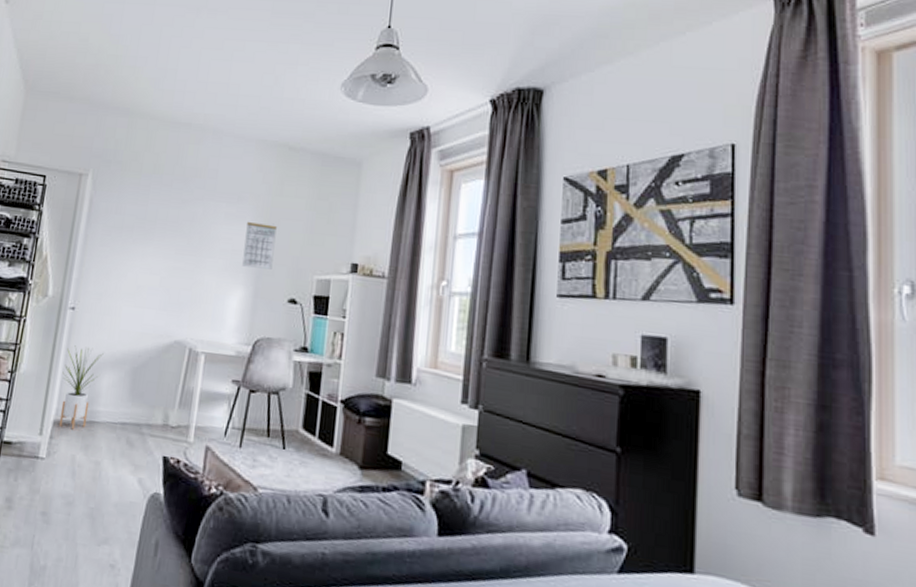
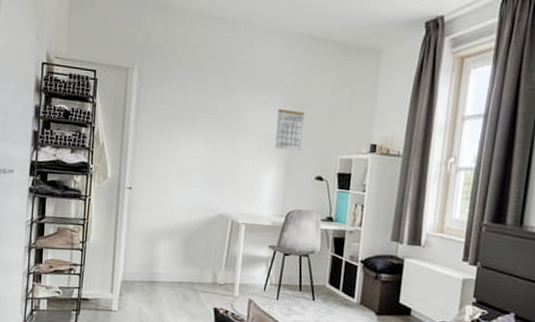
house plant: present [58,345,104,430] -> none [125,219,159,288]

